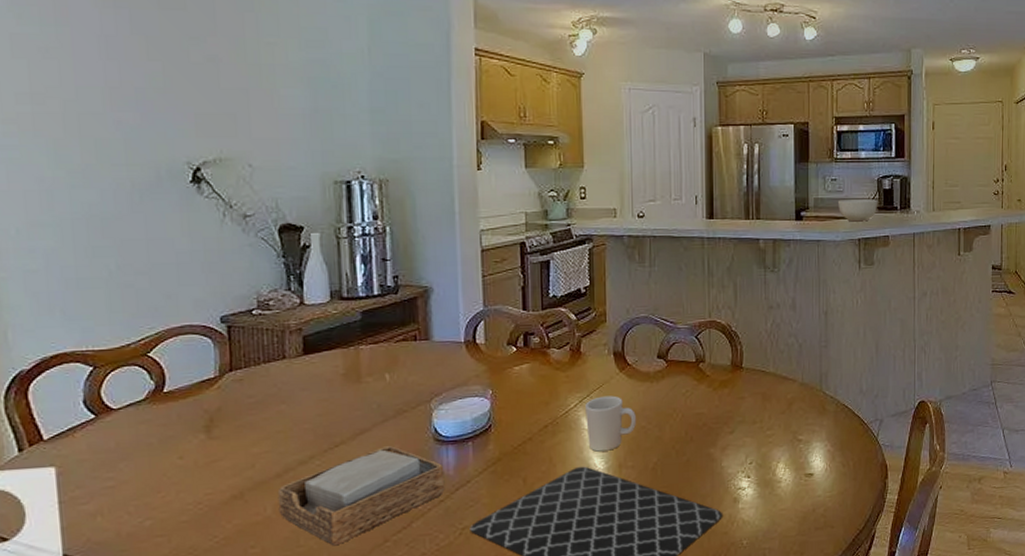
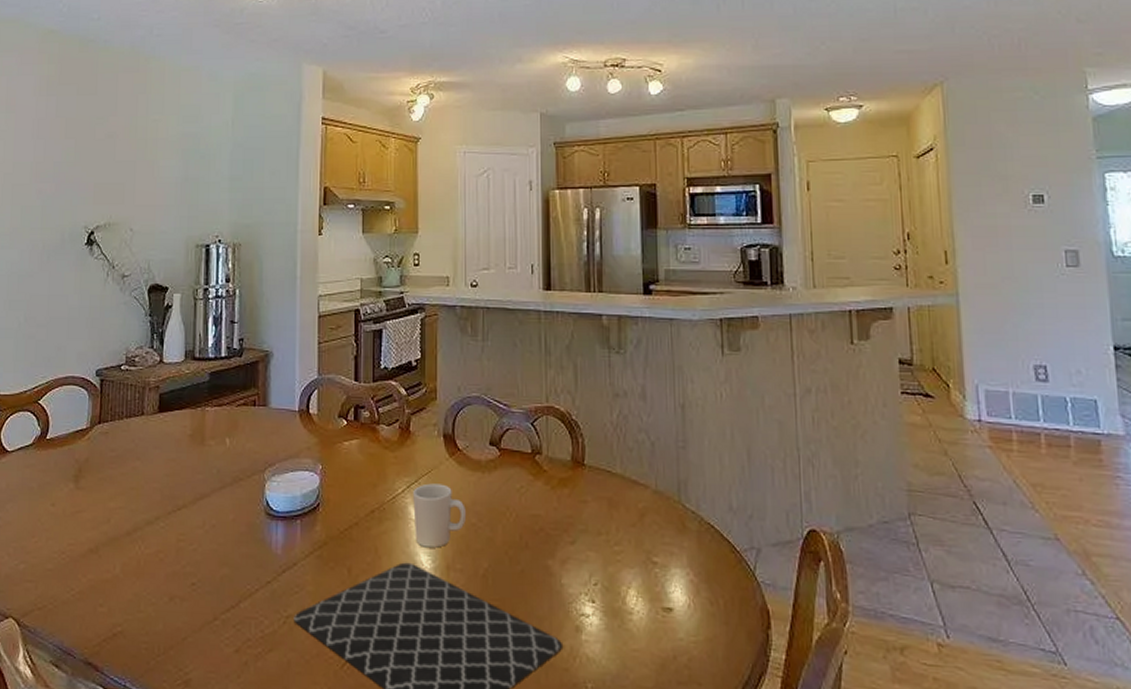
napkin holder: present [277,445,445,546] -> none [125,514,273,617]
bowl: present [837,199,878,222] -> none [692,272,743,298]

